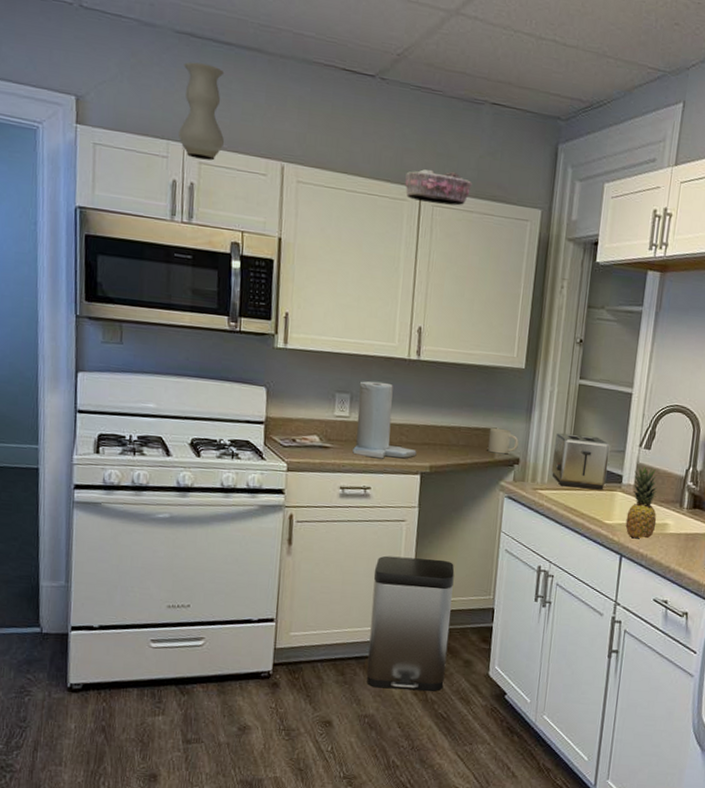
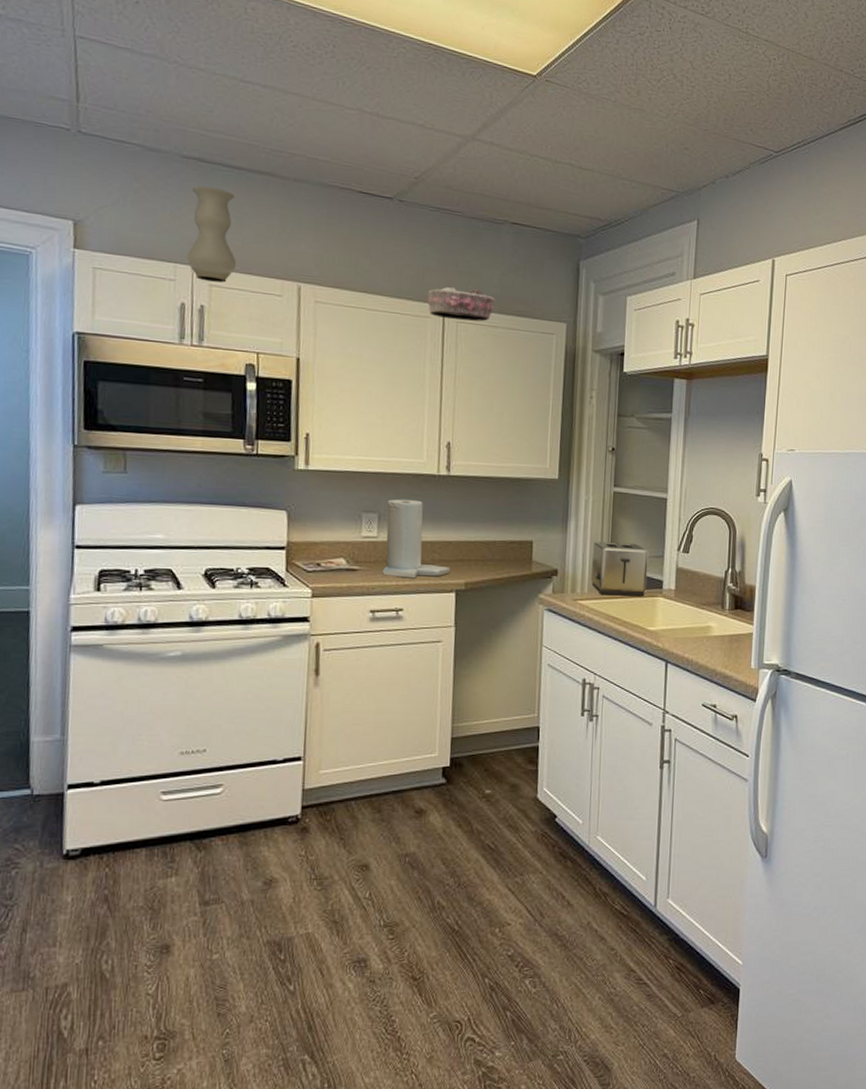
pedal bin: present [366,555,455,691] -> none [405,679,496,823]
mug: present [487,427,519,455] -> none [524,540,556,566]
fruit: present [625,466,657,539] -> none [669,570,700,643]

